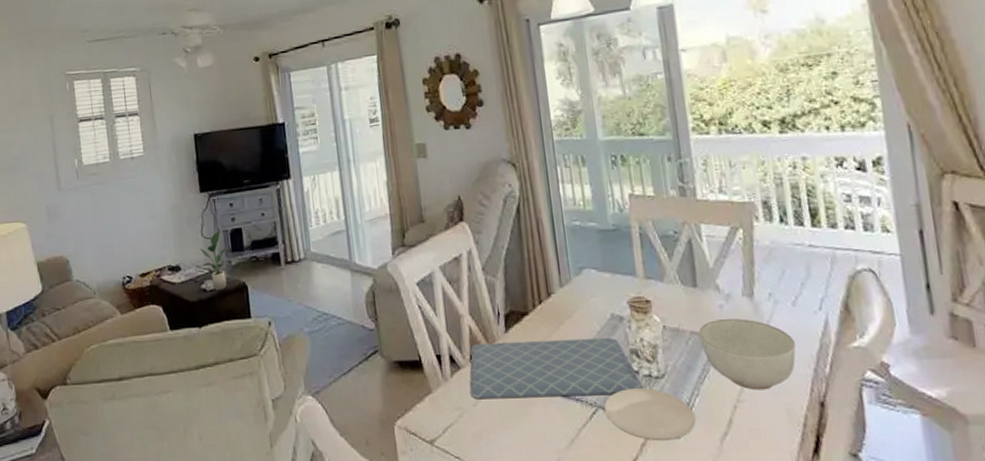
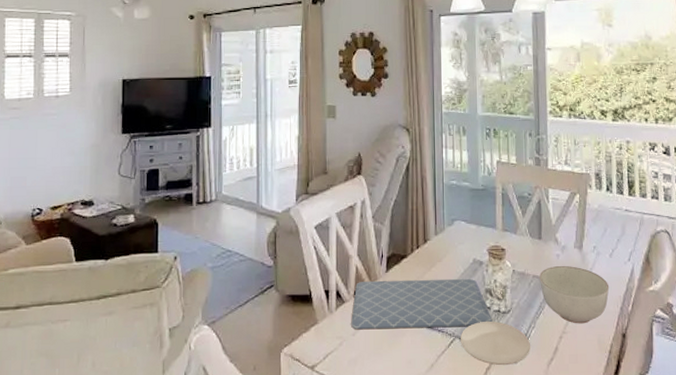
potted plant: present [200,230,229,291] -> none [115,170,144,226]

